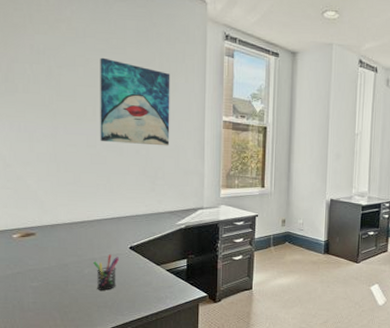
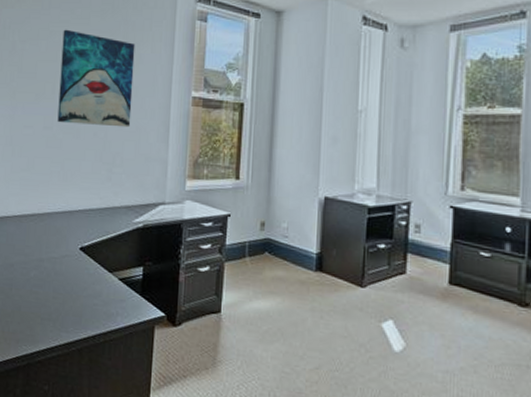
pen holder: present [93,254,119,290] -> none [40,255,68,299]

